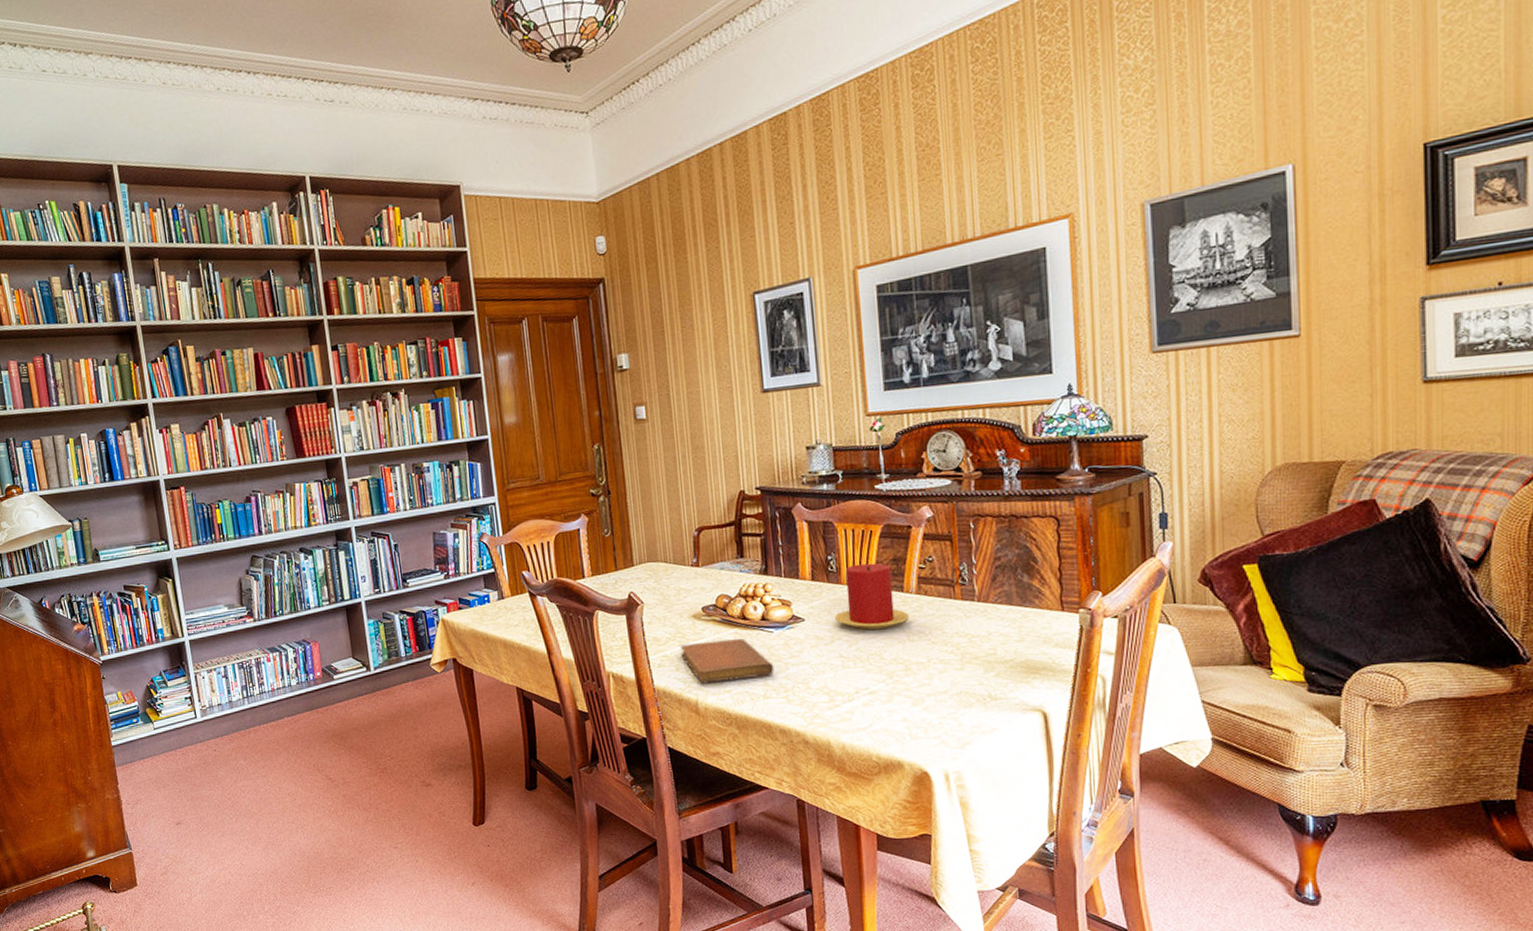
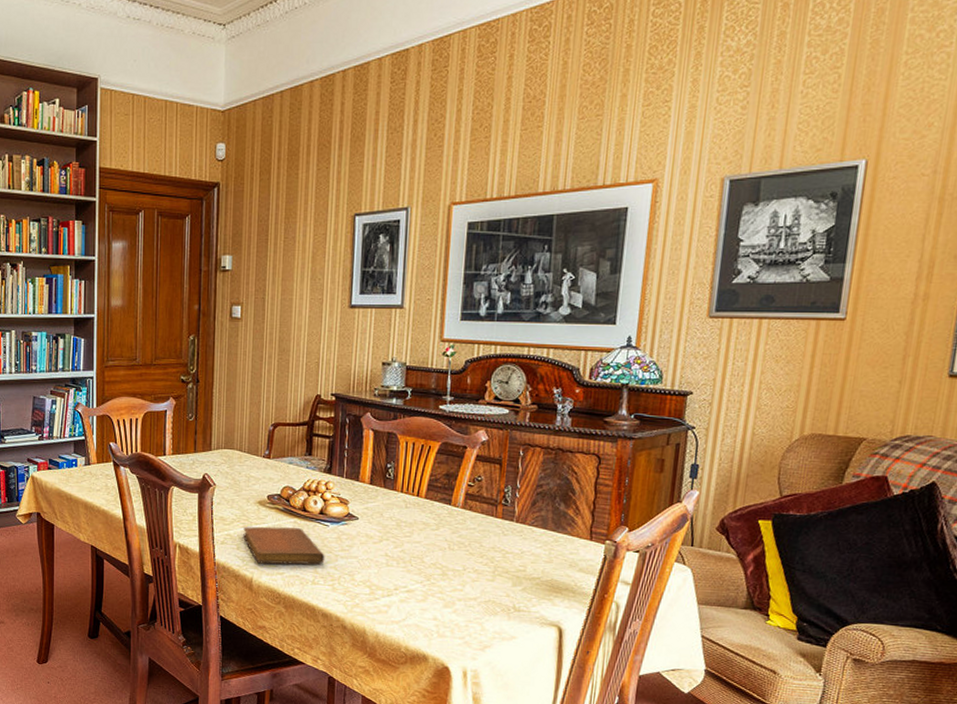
candle: present [835,563,910,630] -> none [386,475,453,535]

